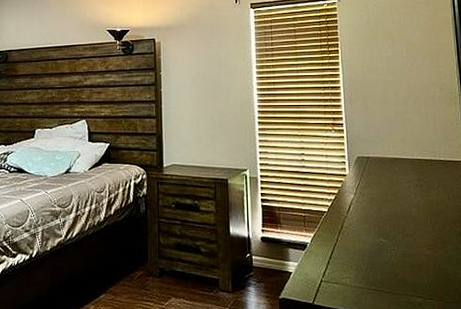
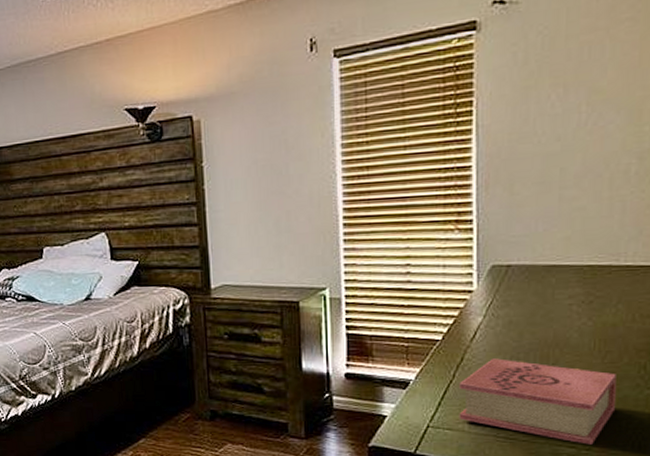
book: none [341,226,445,295] -> present [459,358,617,445]

